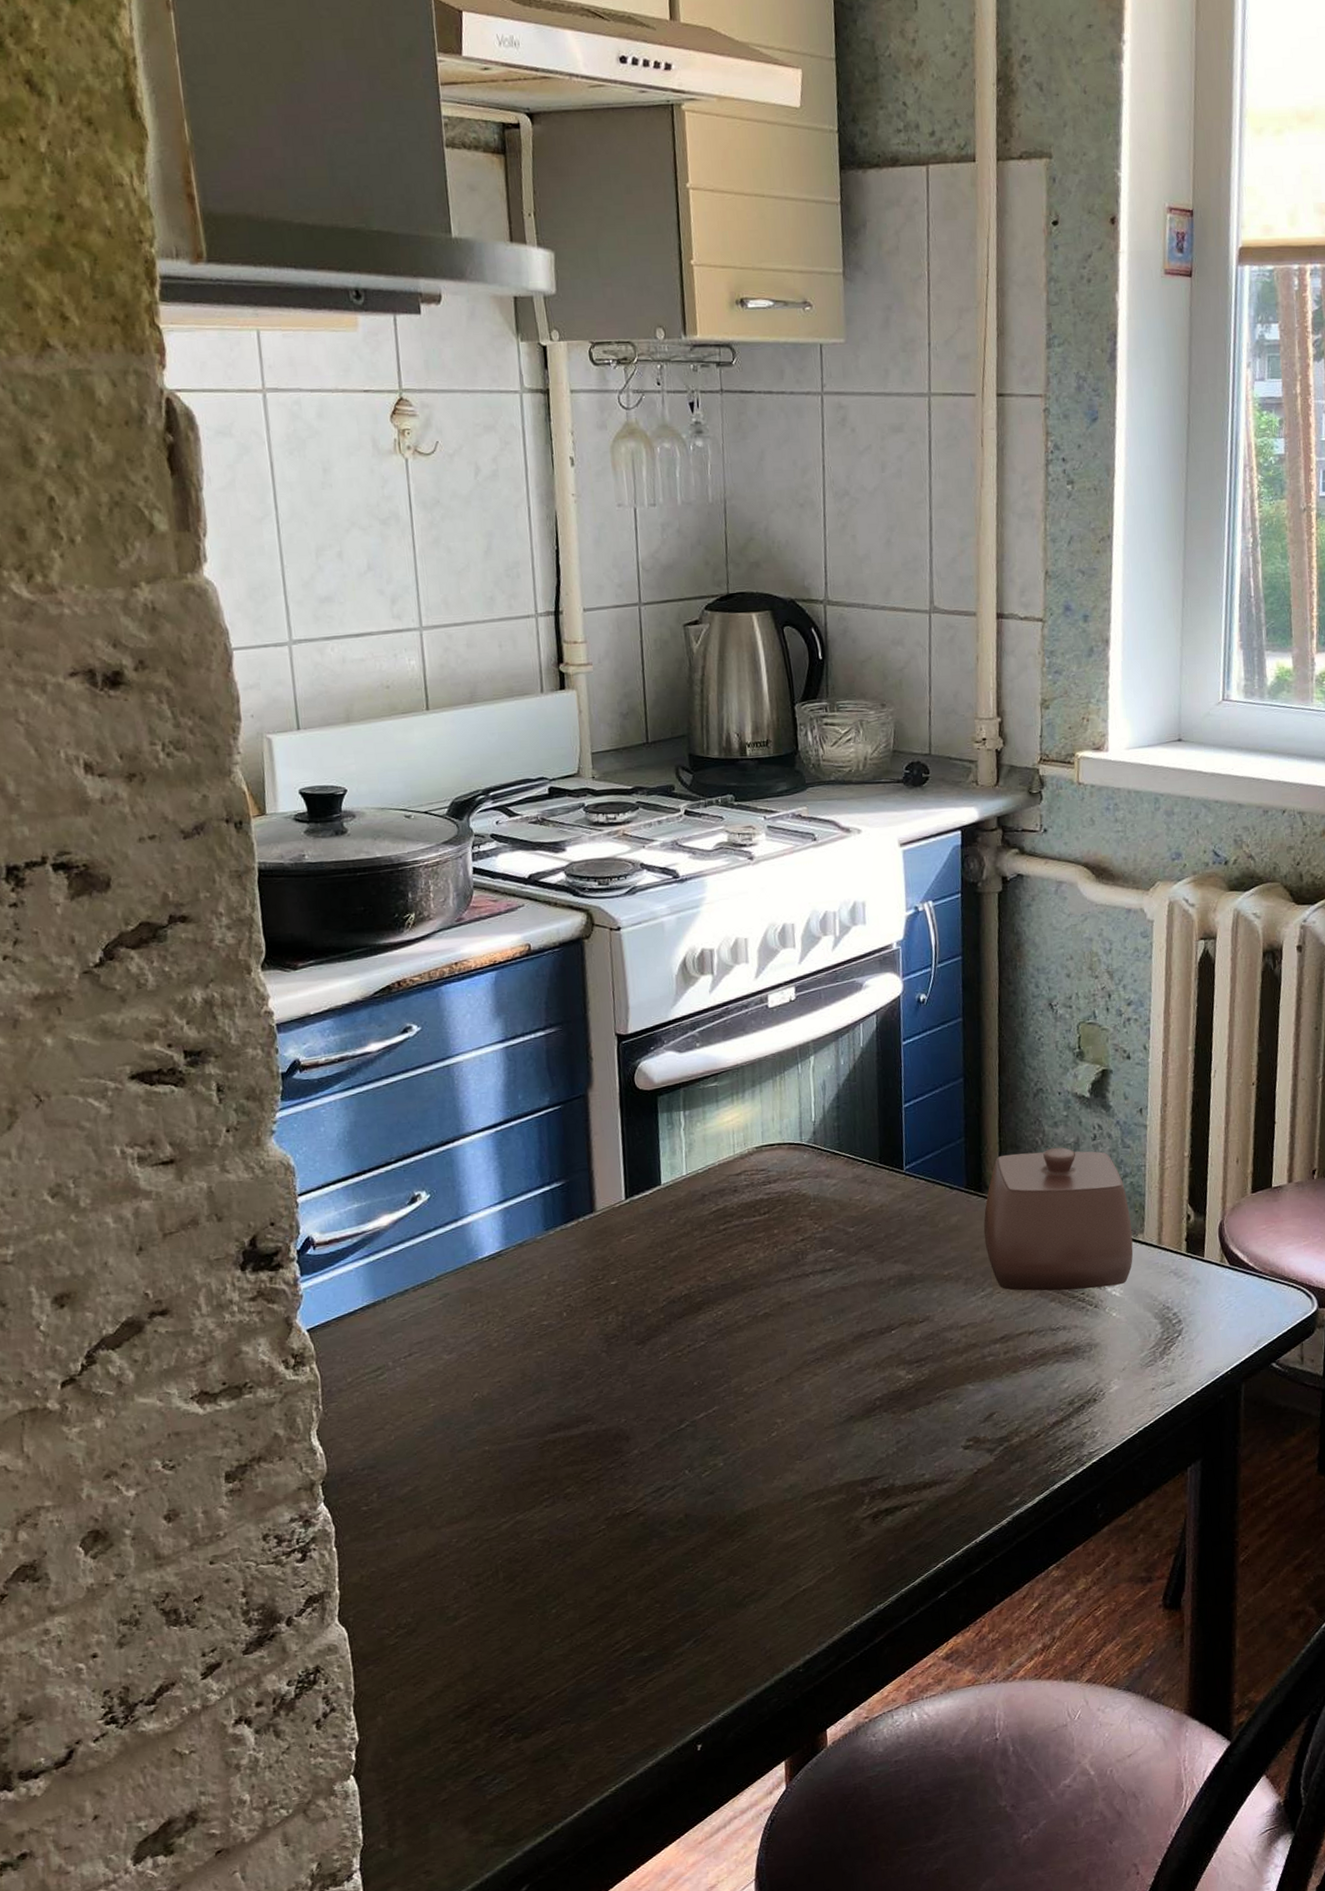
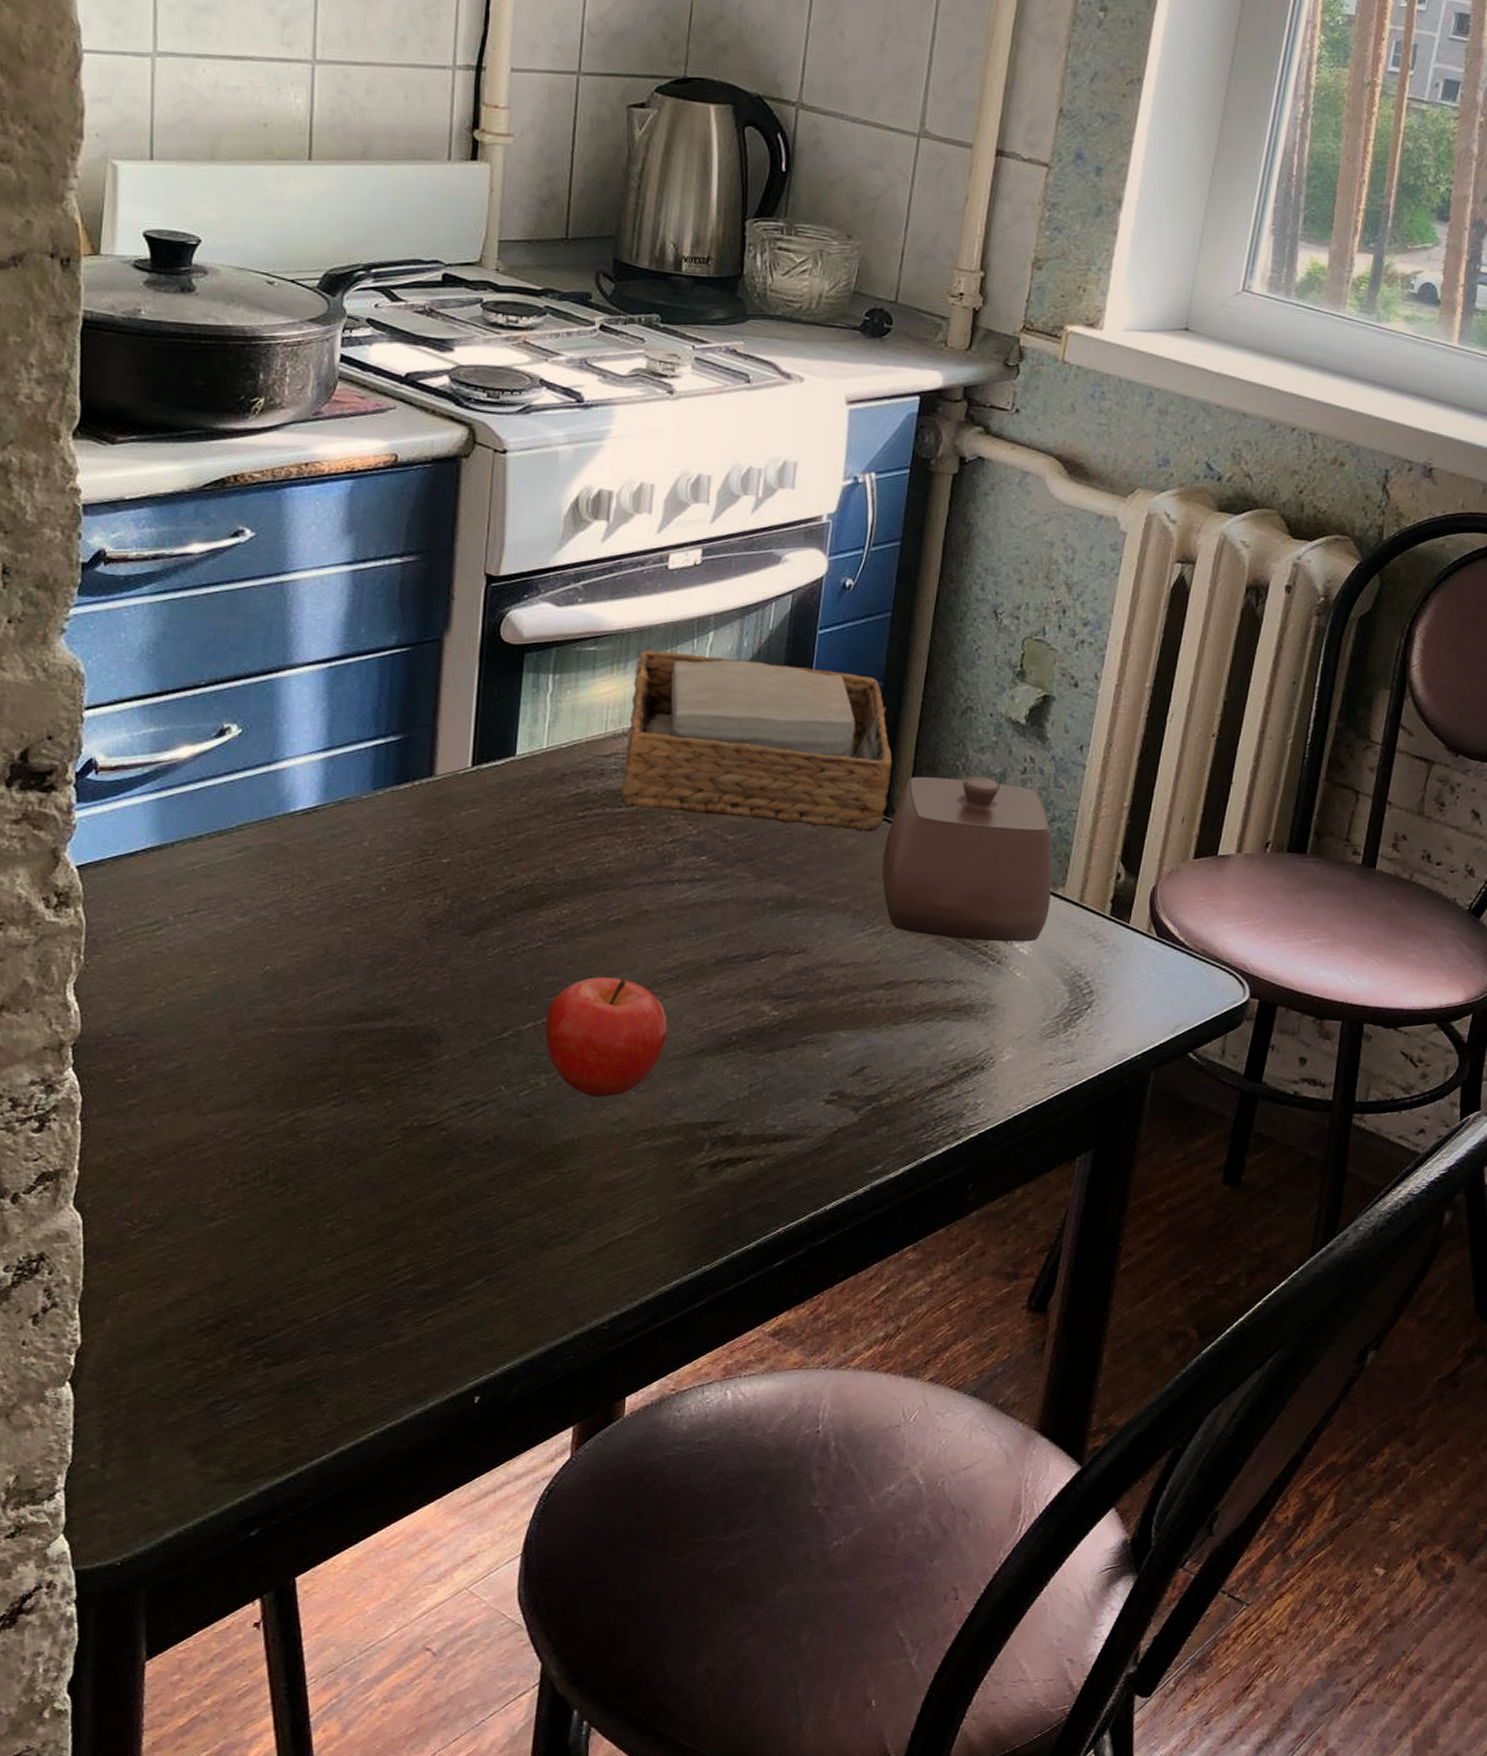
fruit: none [715,1363,820,1470] -> present [546,977,667,1098]
napkin holder: none [752,1074,982,1214] -> present [621,650,893,832]

